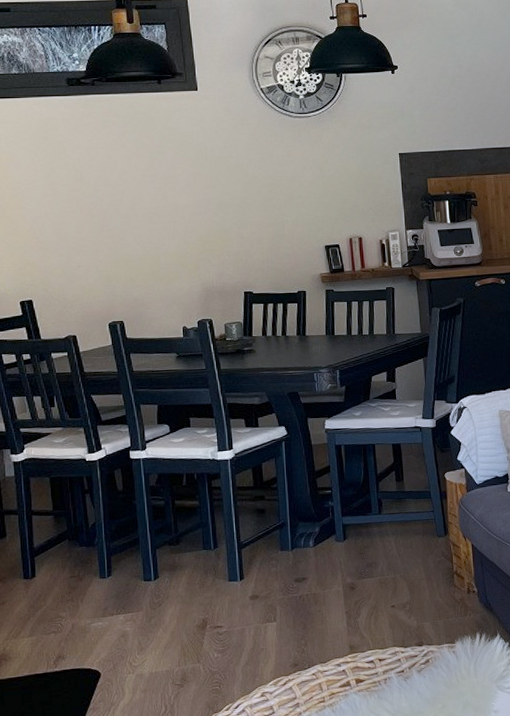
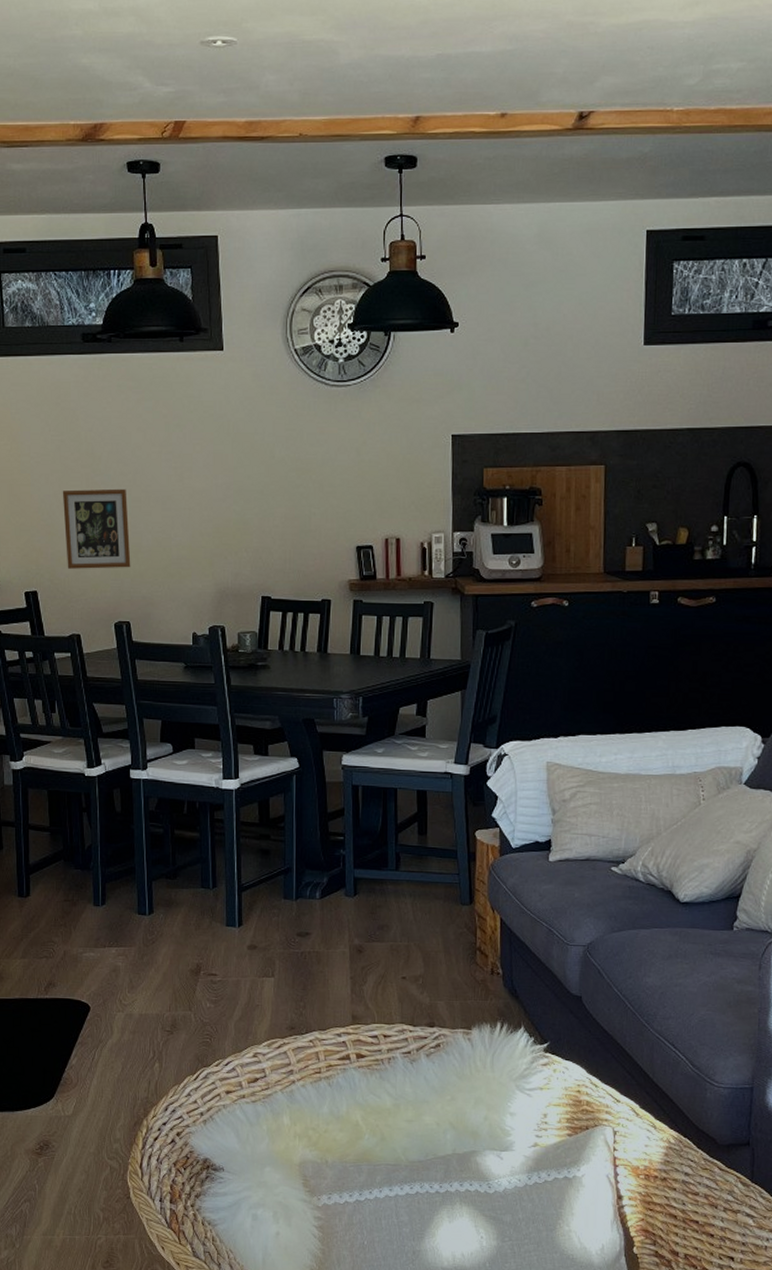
picture frame: none [53,207,122,279] -> present [62,488,131,569]

